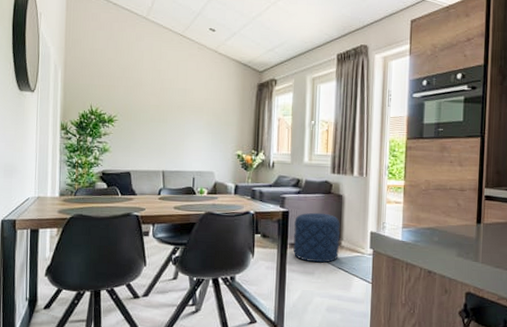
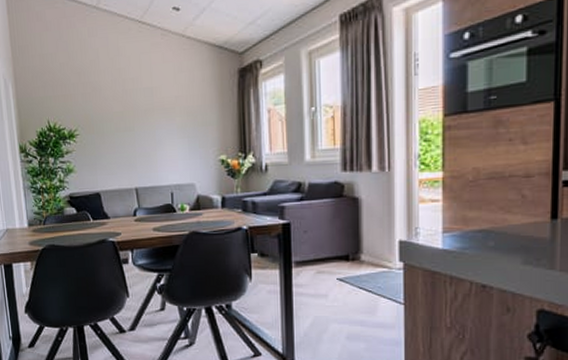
pouf: present [293,212,340,263] -> none [298,221,358,283]

